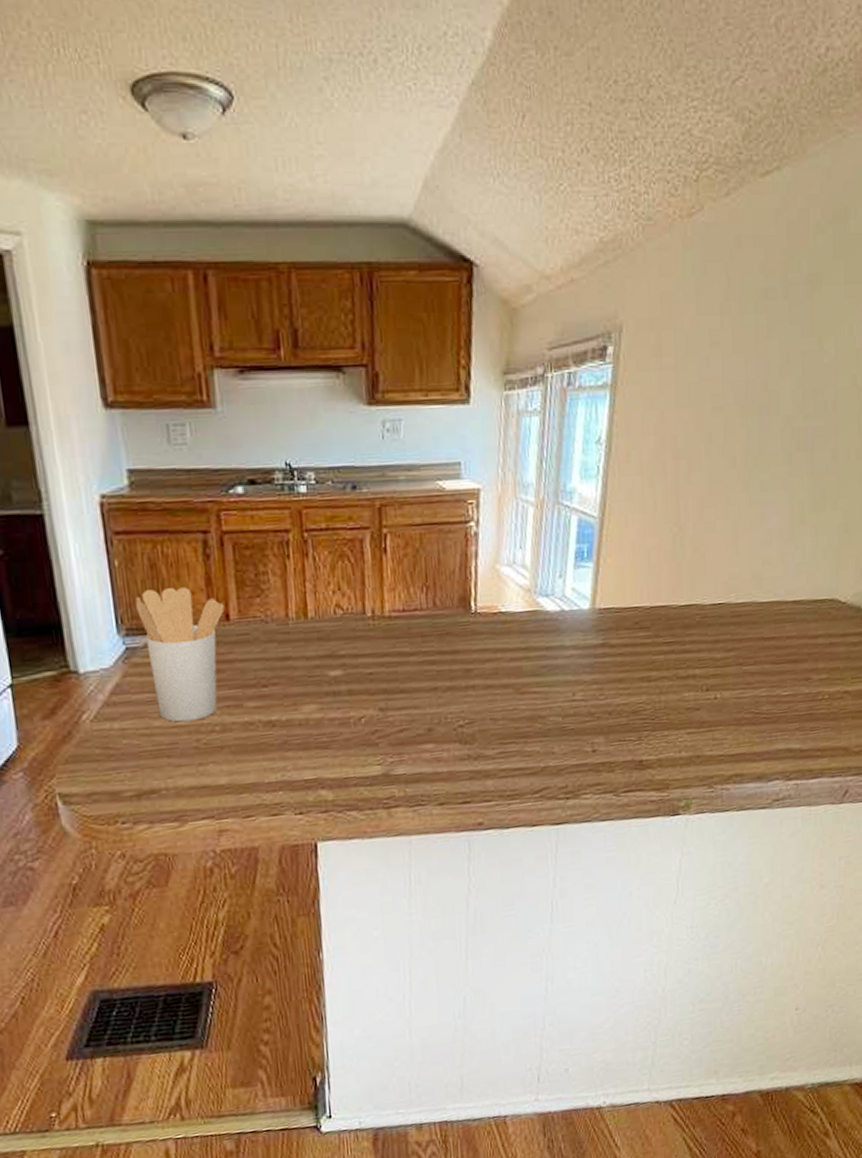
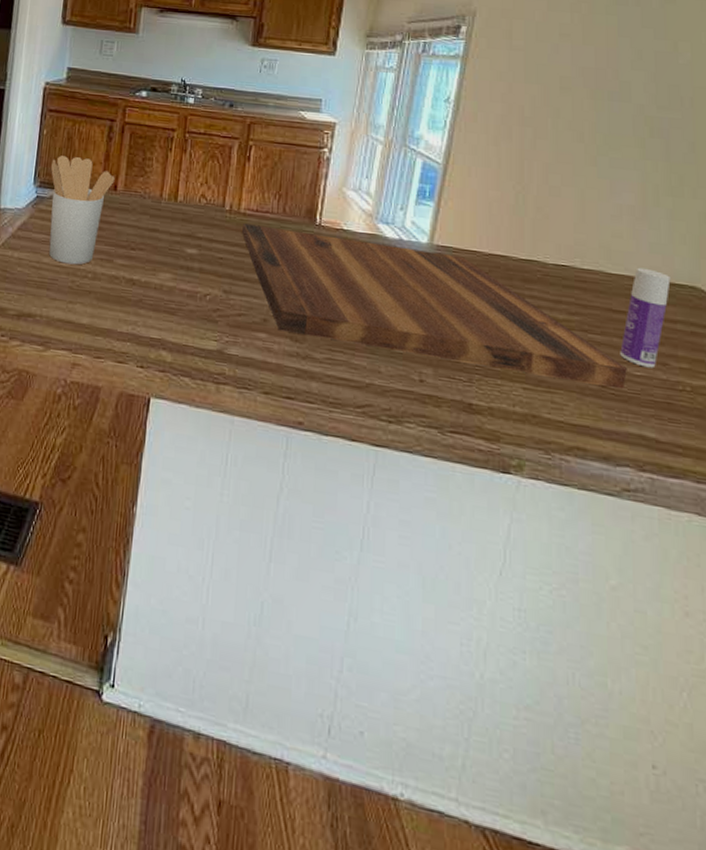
cutting board: none [390,615,777,737] -> present [242,223,627,390]
bottle: none [770,590,813,686] -> present [620,267,671,368]

